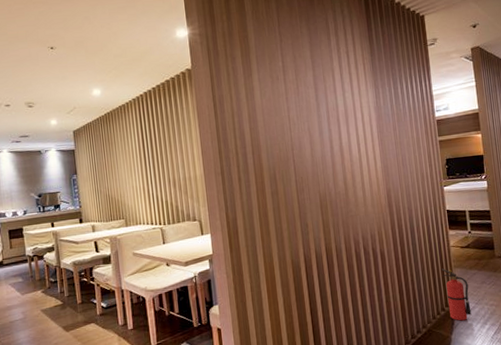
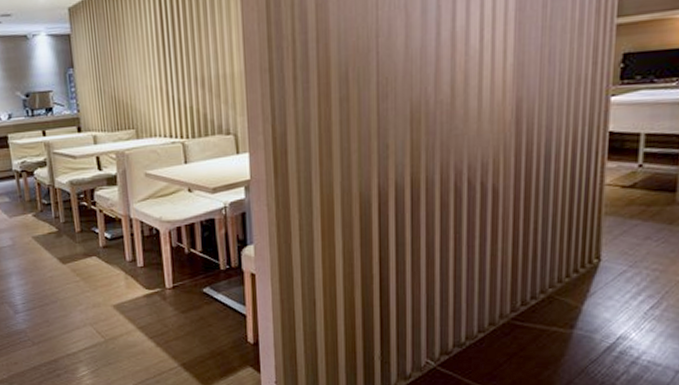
fire extinguisher: present [441,268,472,321] -> none [583,215,623,288]

